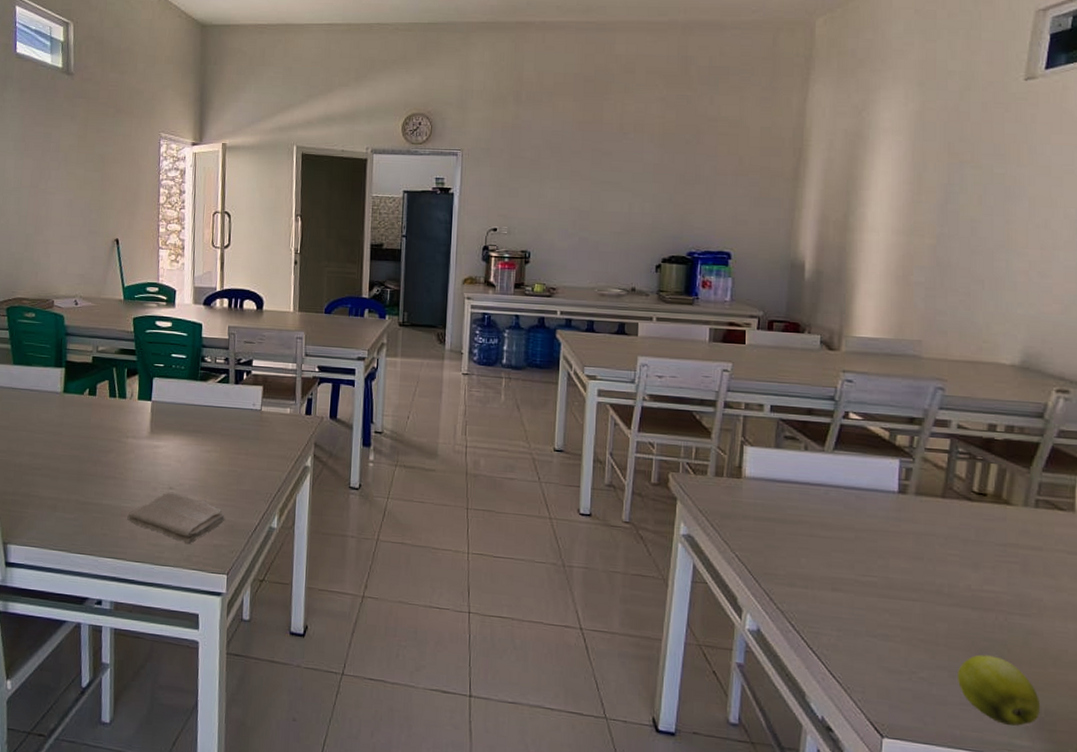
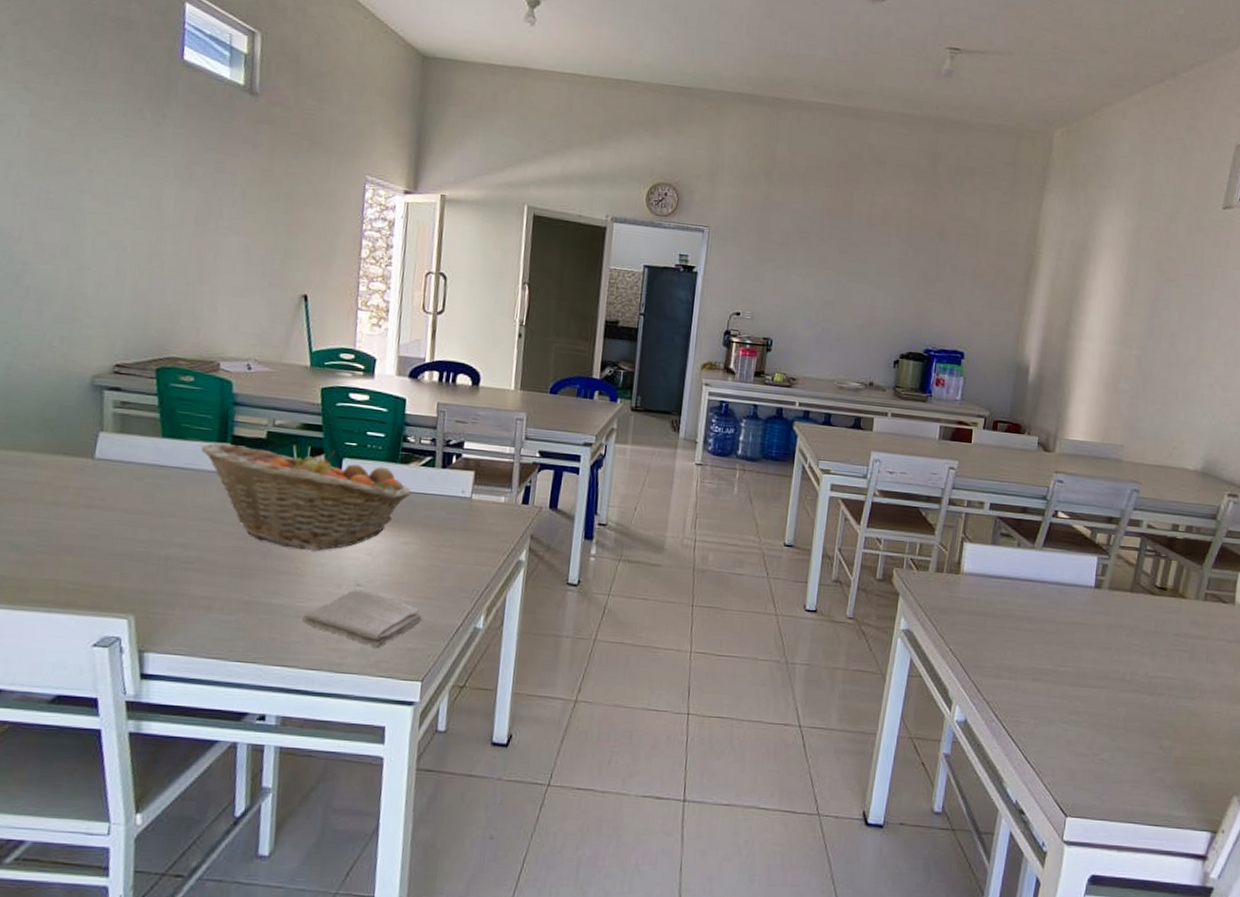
fruit basket: none [42,367,211,458] -> present [201,443,412,550]
apple: present [956,654,1041,726] -> none [1131,735,1196,799]

